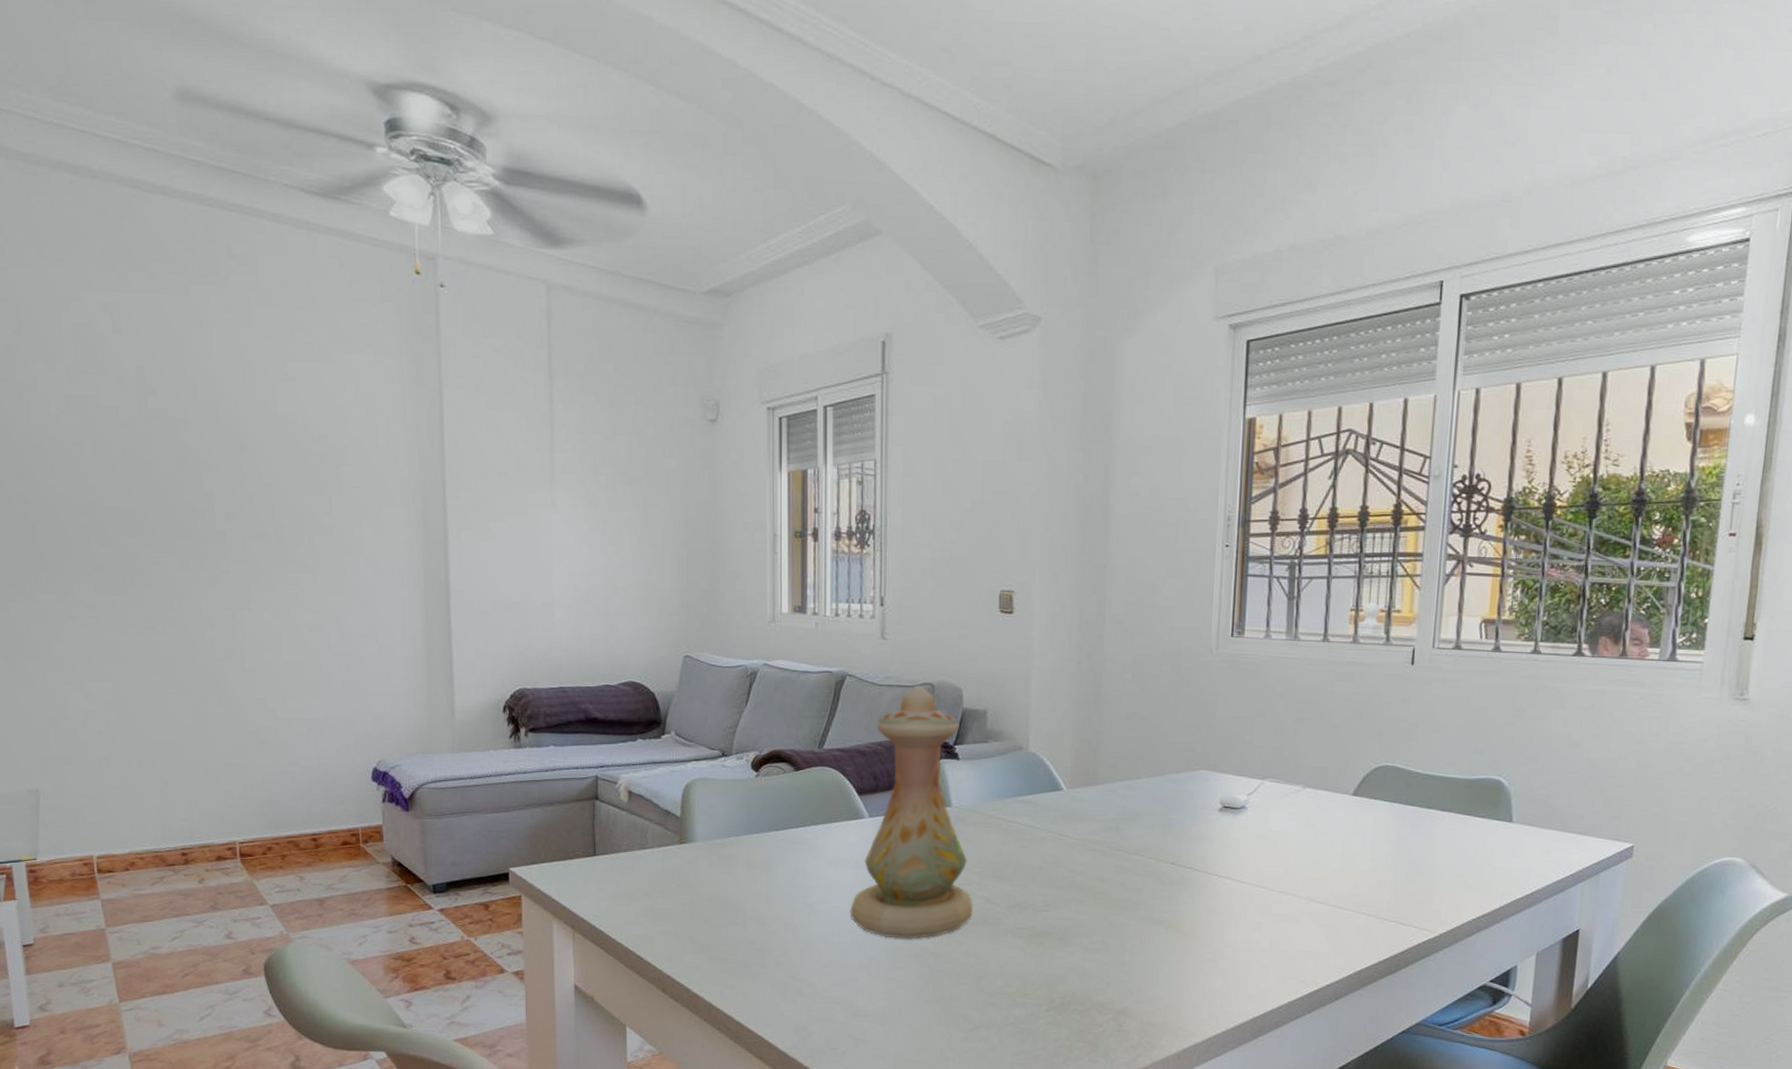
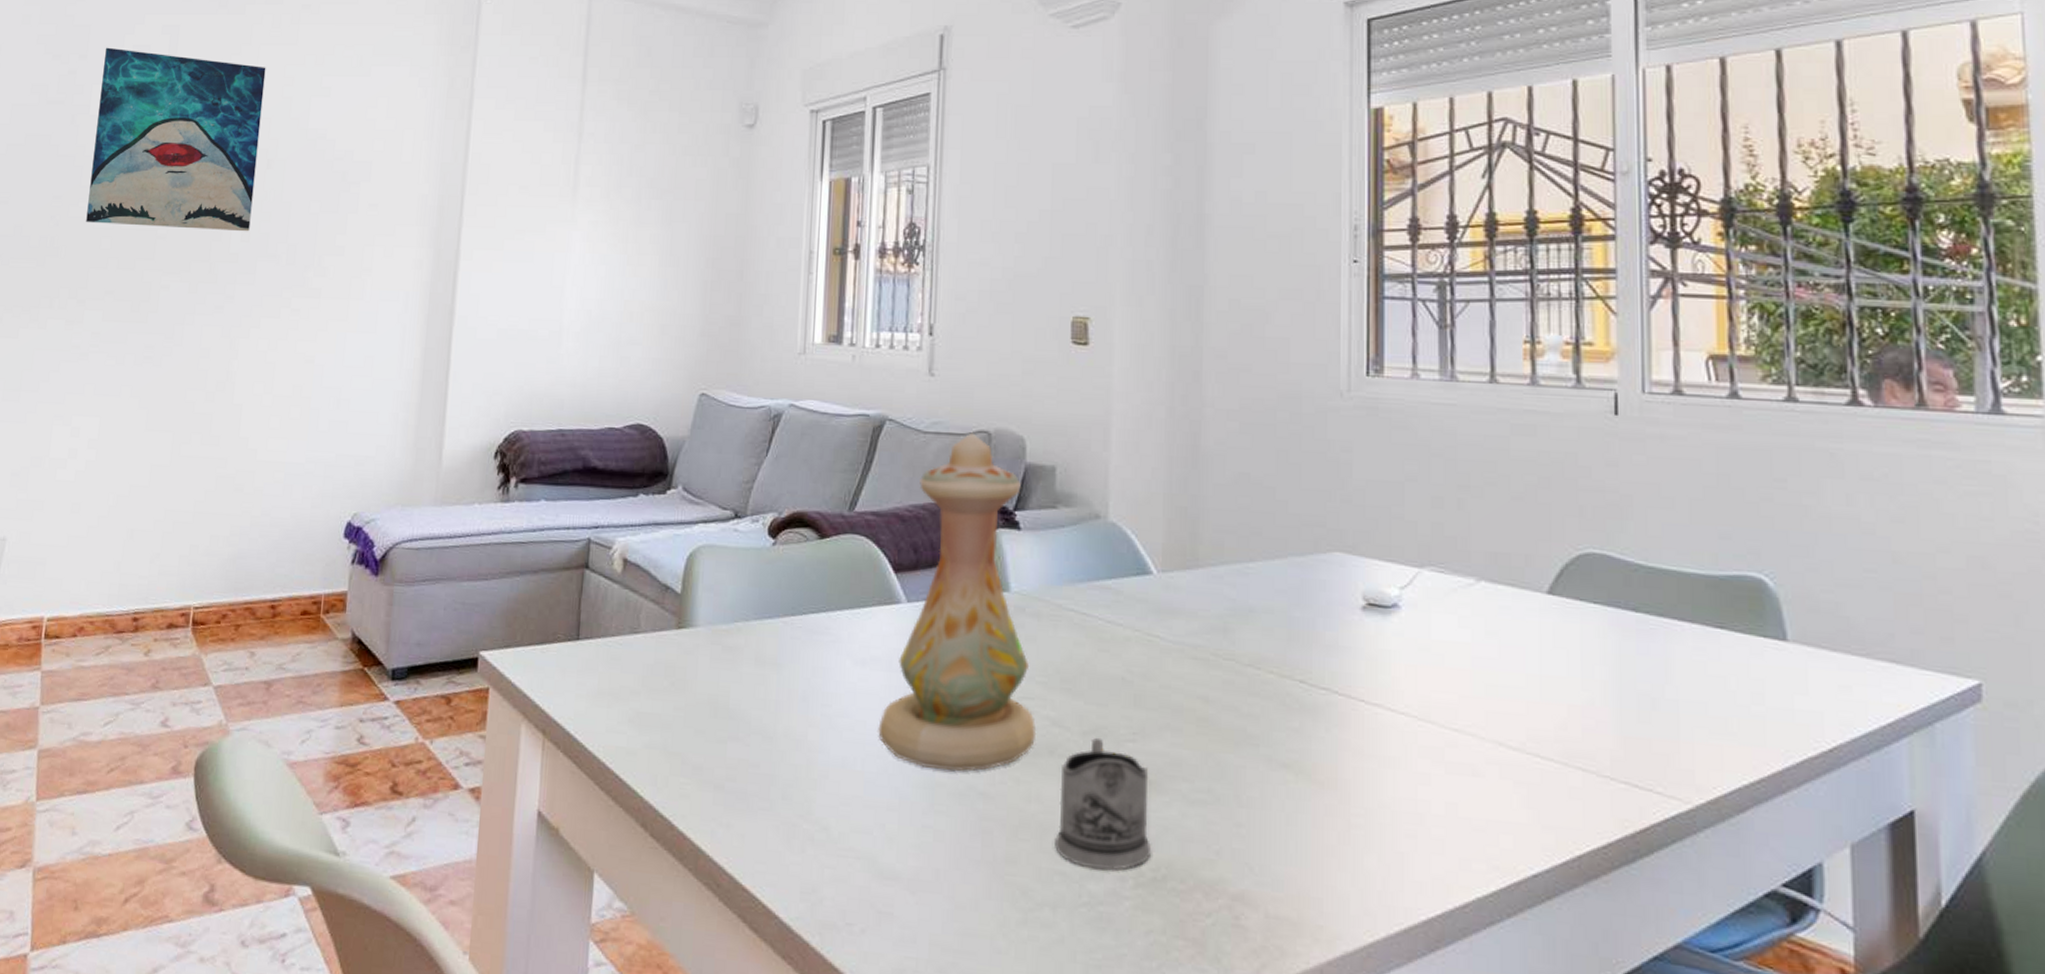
wall art: none [41,323,233,512] -> present [86,47,266,232]
tea glass holder: none [988,909,1060,1000] -> present [1055,737,1152,871]

